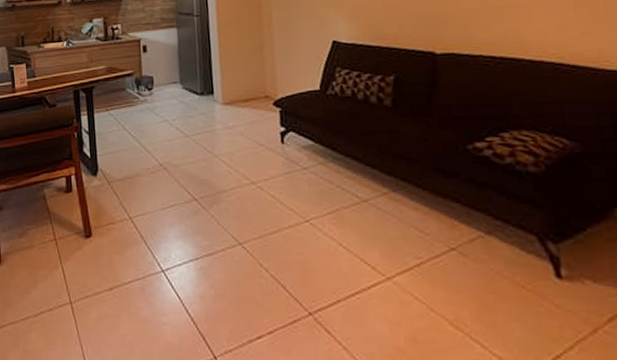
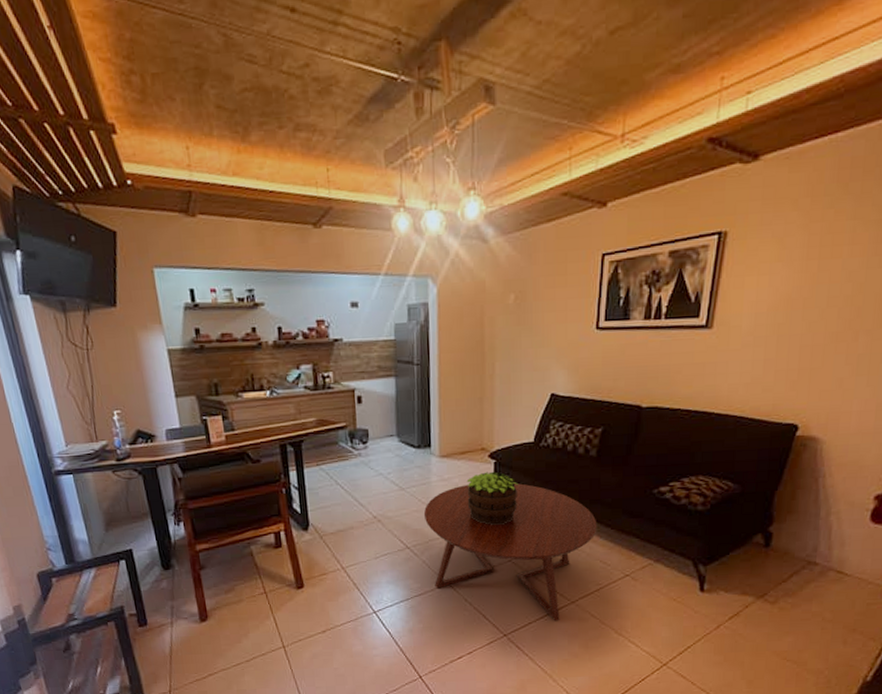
coffee table: none [209,133,406,302] -> present [423,483,597,621]
potted plant: none [252,120,310,179] -> present [466,471,518,525]

